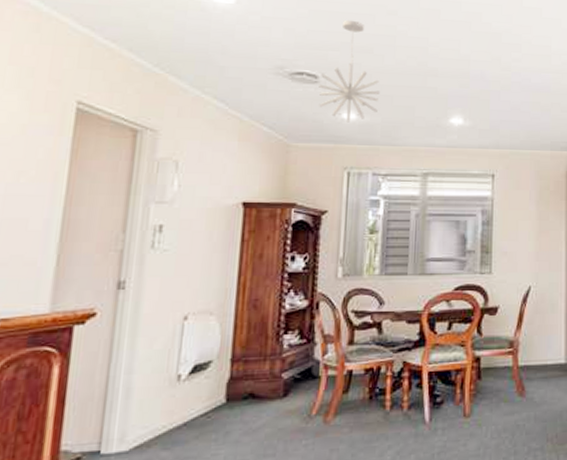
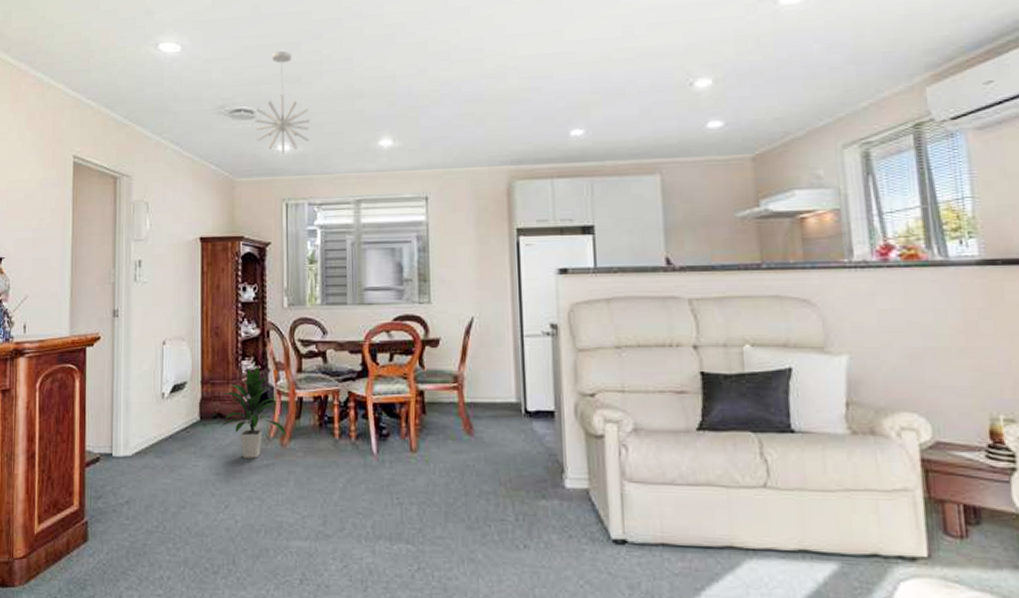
indoor plant: none [252,340,332,440] -> present [221,366,287,458]

